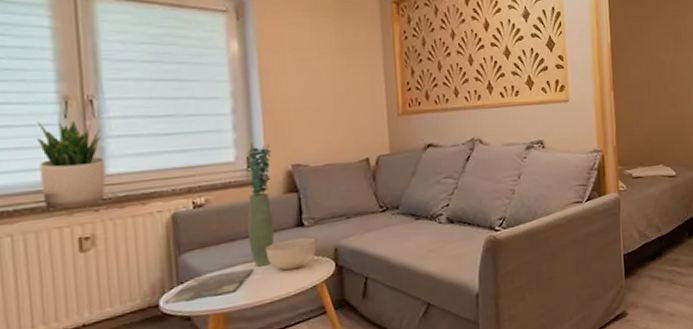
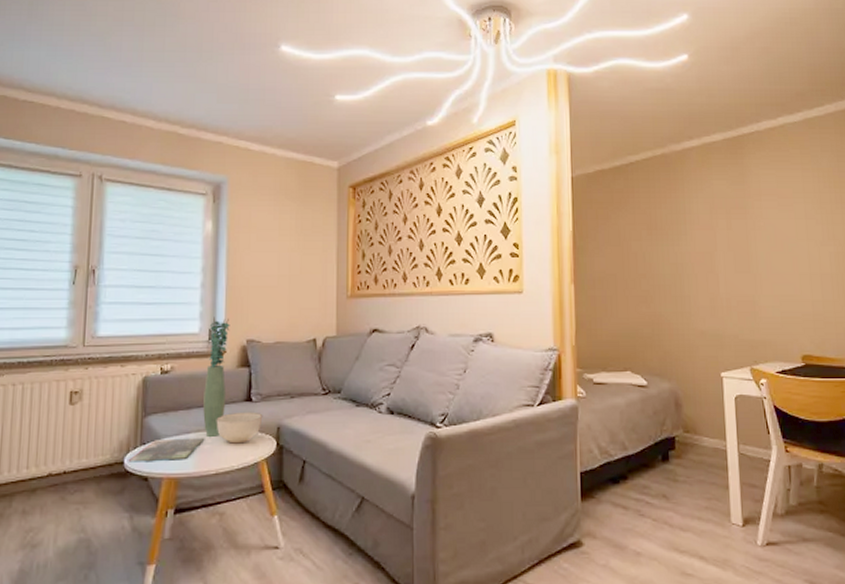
planter: present [37,120,106,209] -> none [49,286,98,364]

